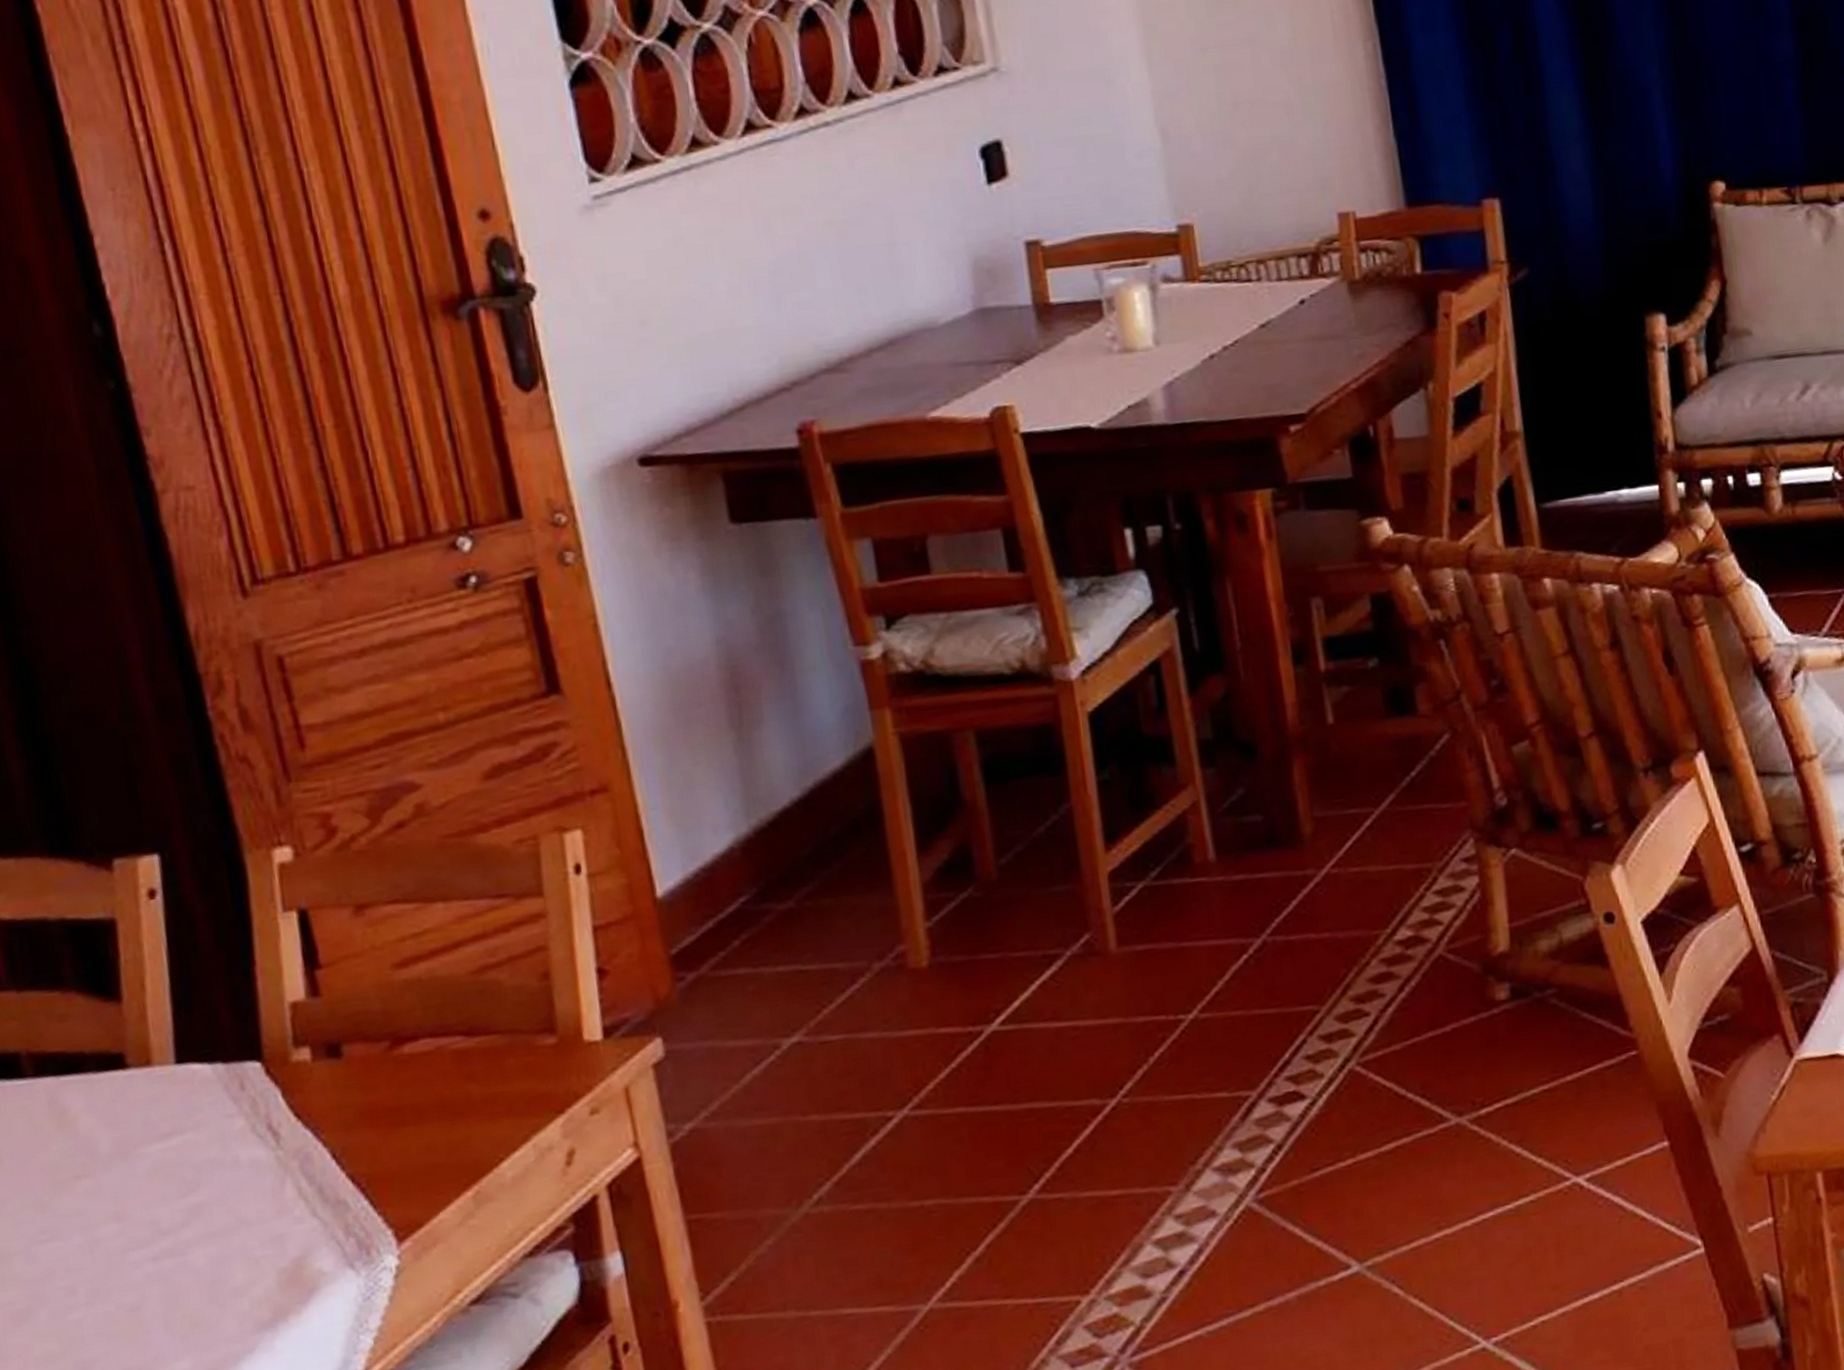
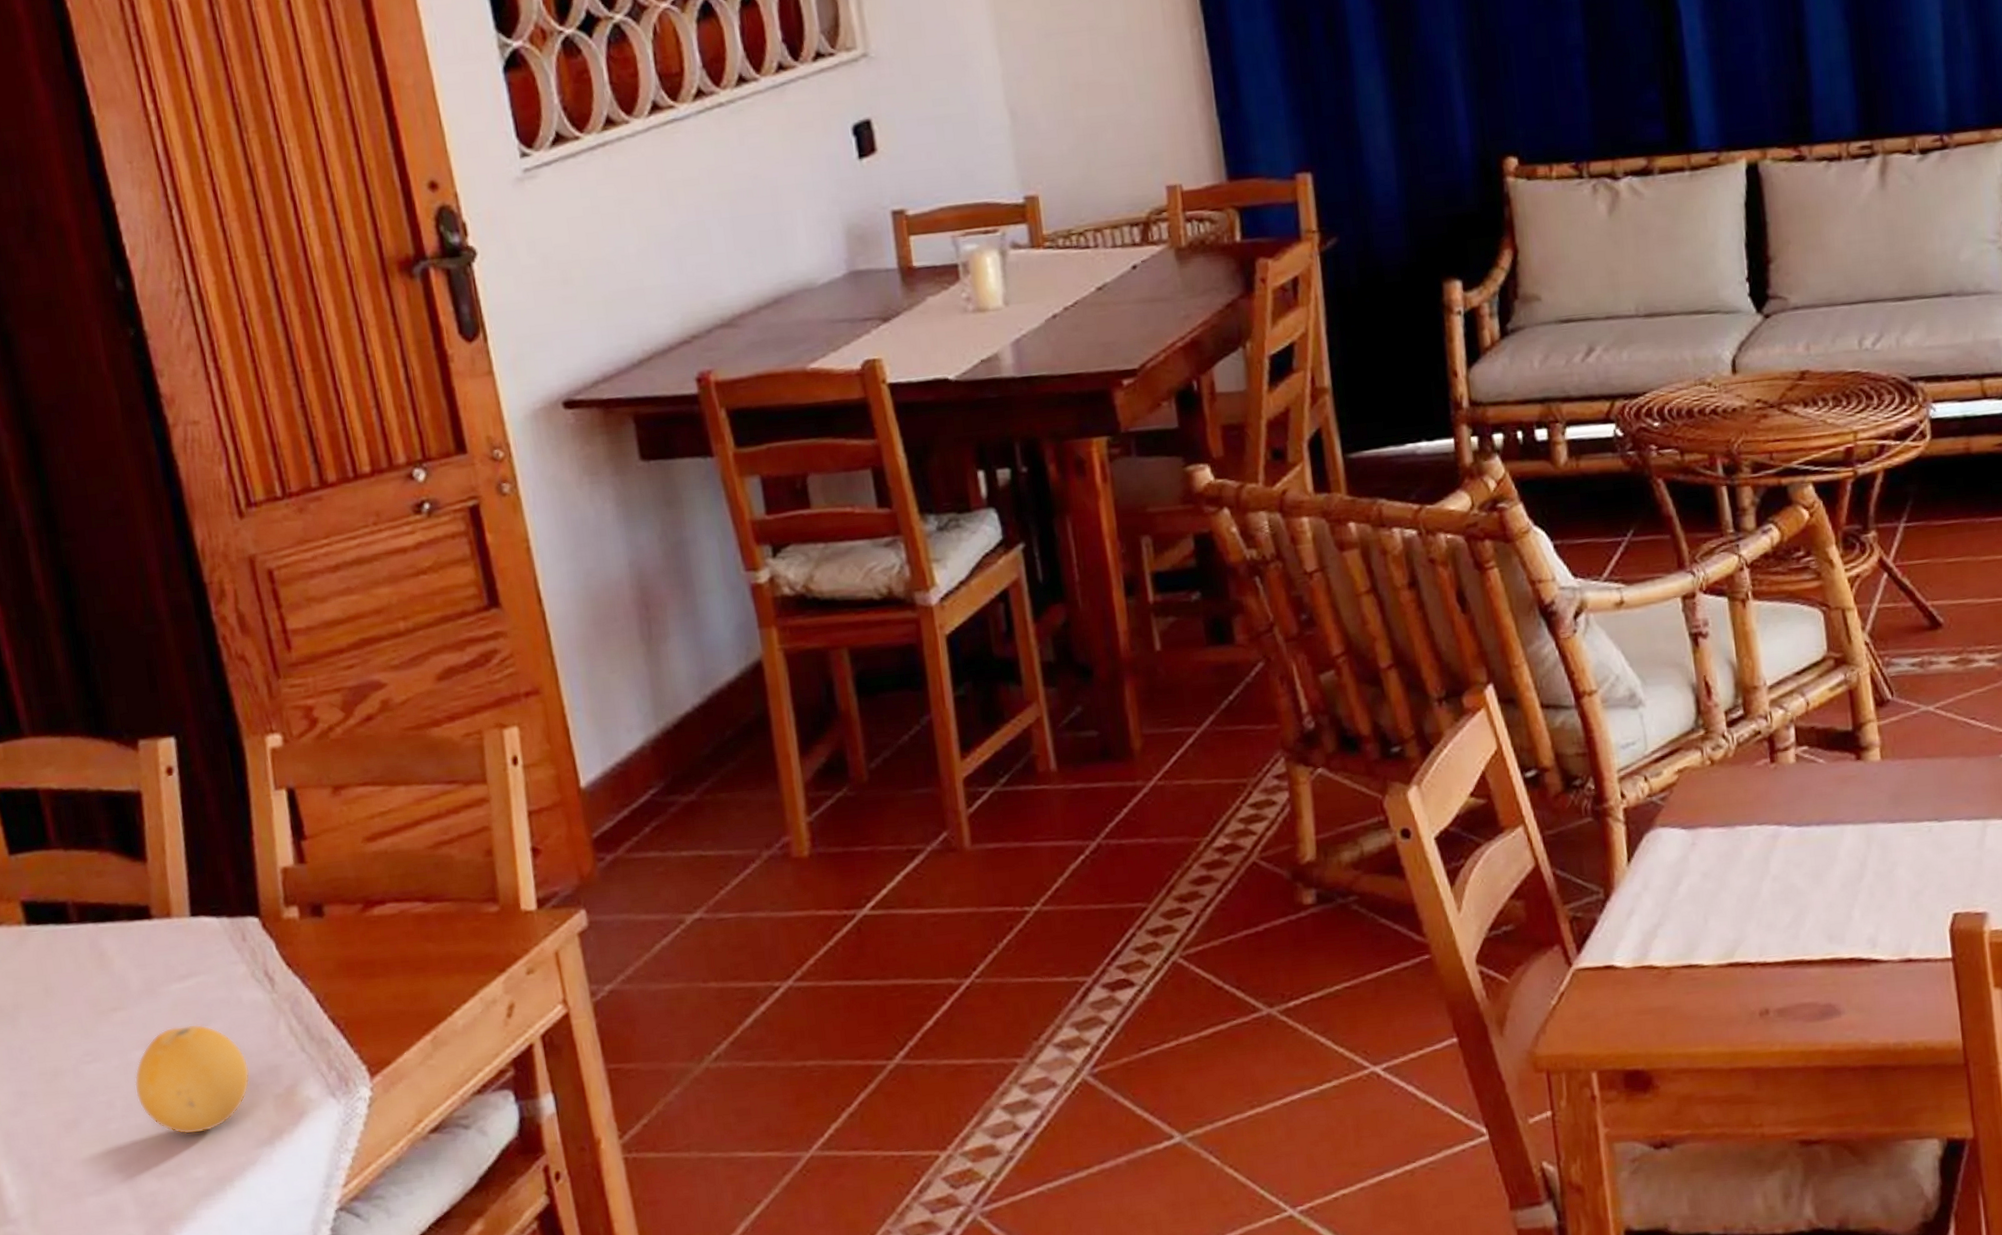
fruit: none [102,1190,248,1321] -> present [134,1024,250,1135]

